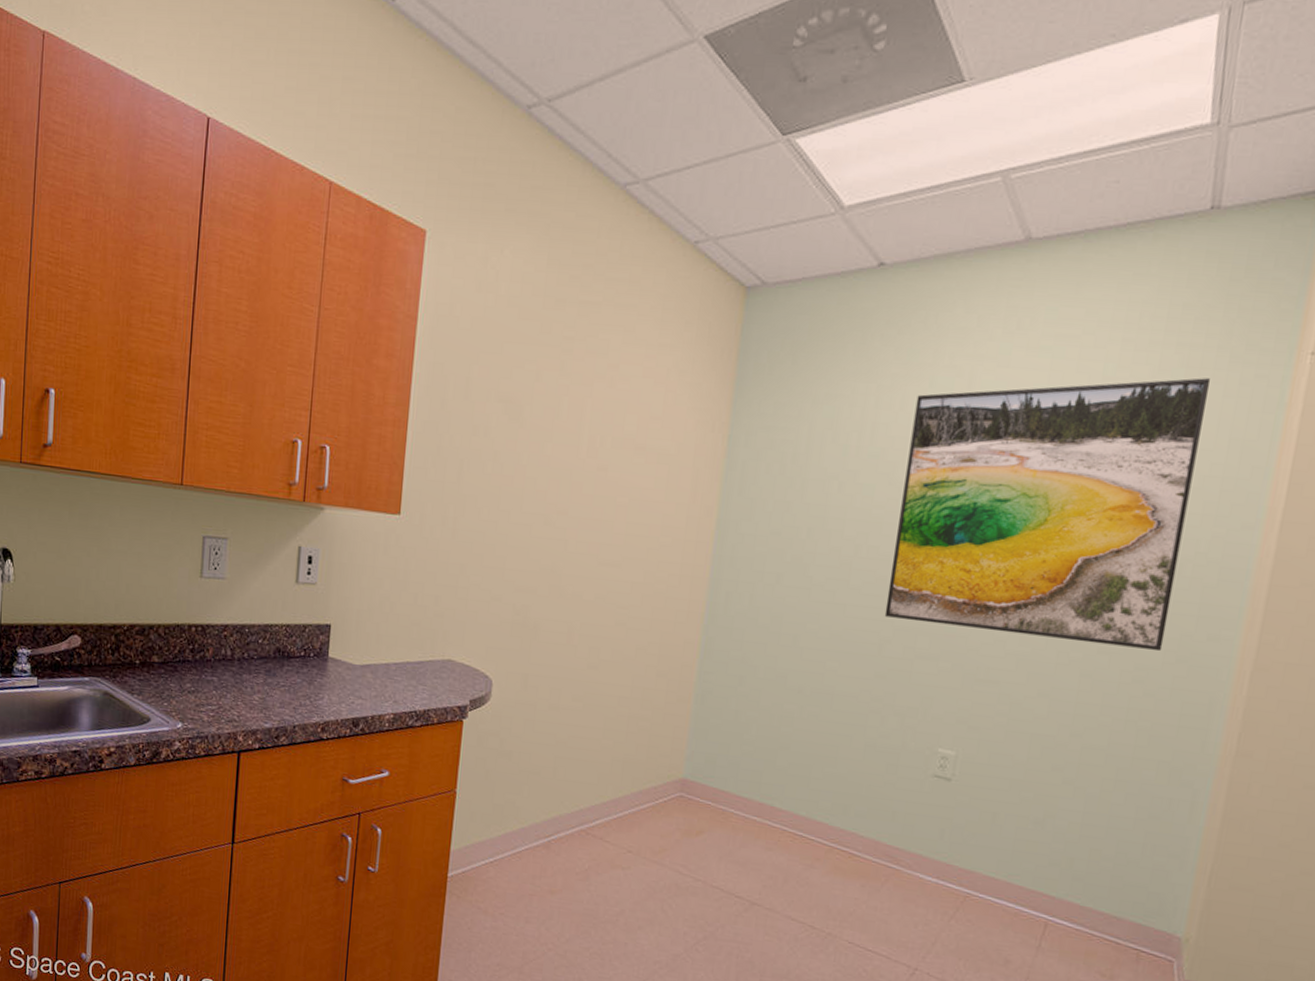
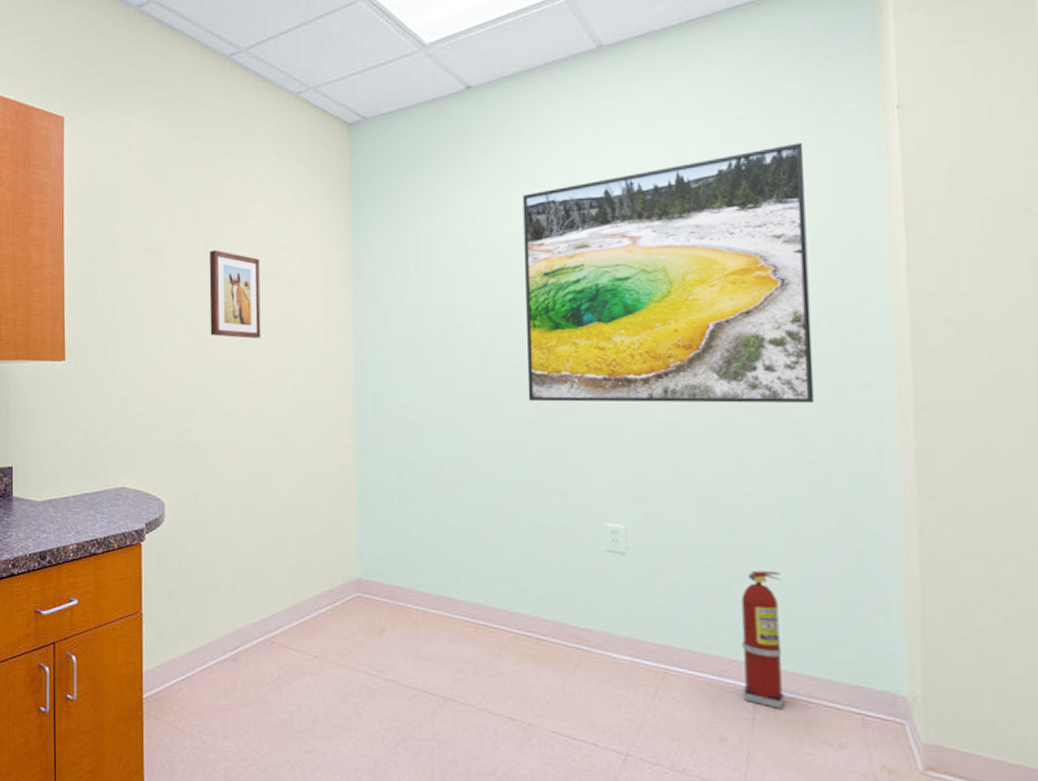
wall art: none [563,411,627,516] -> present [209,250,261,338]
fire extinguisher: none [1033,808,1094,939] -> present [741,570,784,709]

